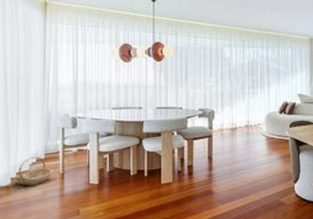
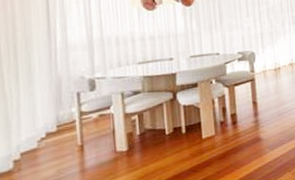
basket: present [14,156,53,186] -> none [18,129,69,167]

